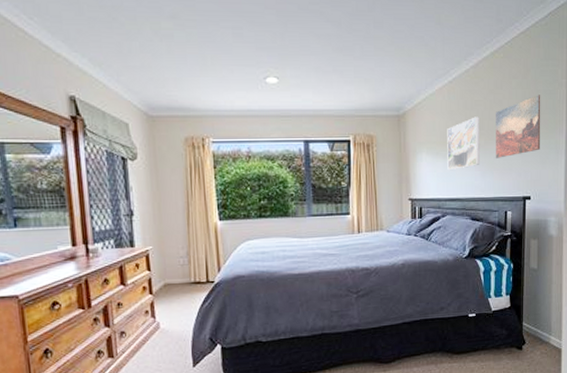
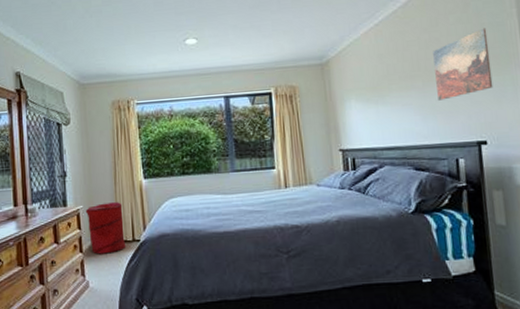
laundry hamper: none [155,243,200,296] -> present [85,202,127,255]
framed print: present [447,117,479,171] -> none [377,58,419,117]

